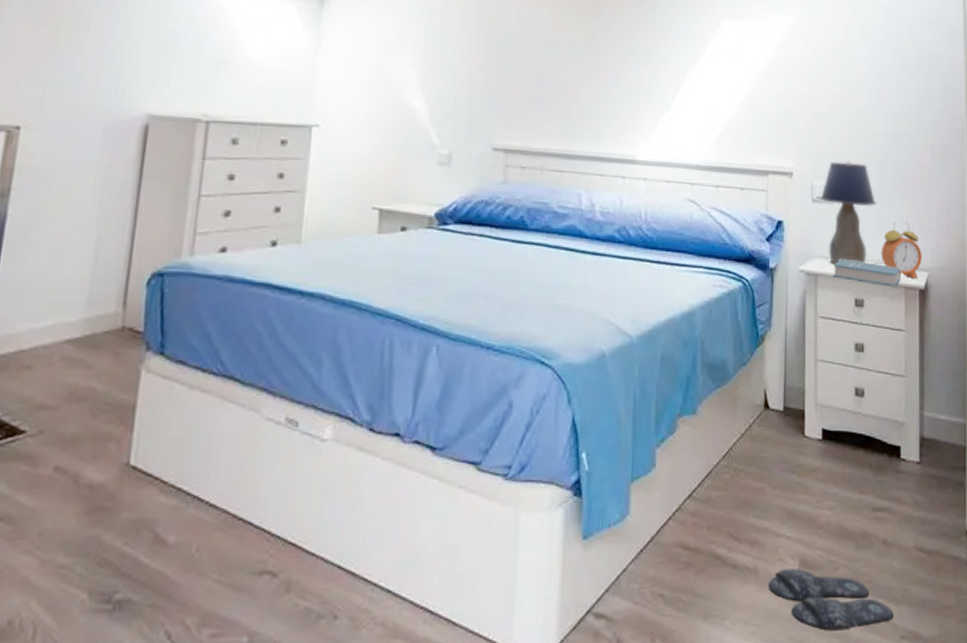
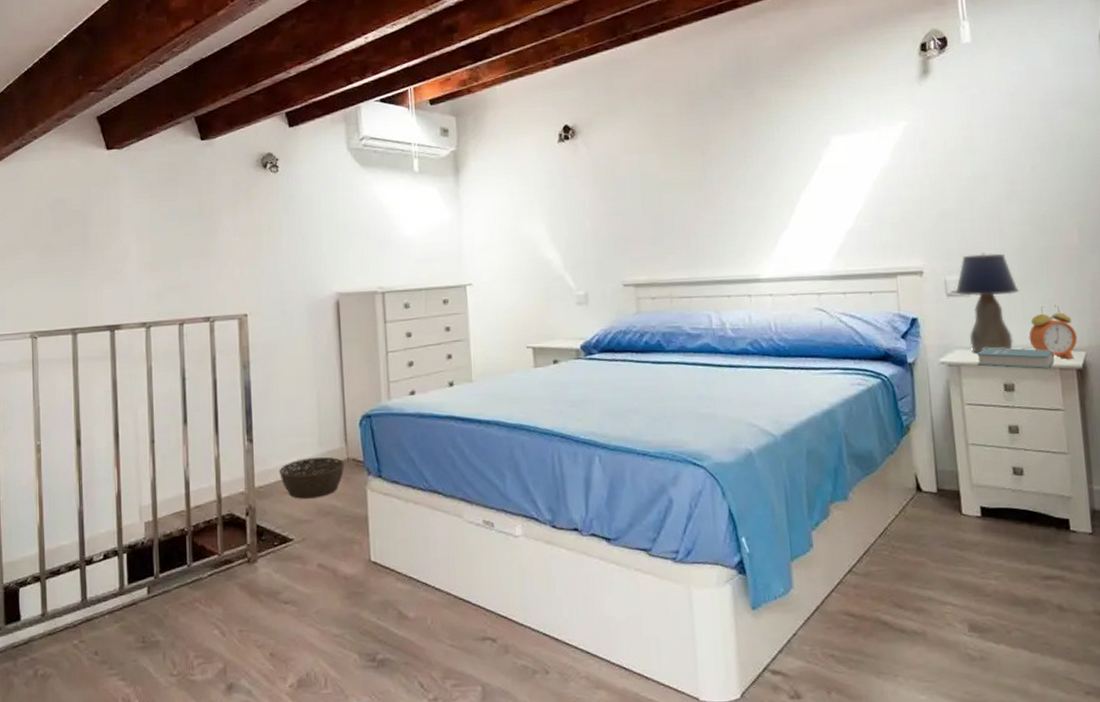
basket: none [22,322,118,377] -> present [278,456,345,499]
slippers: present [768,569,894,631] -> none [938,632,1076,687]

